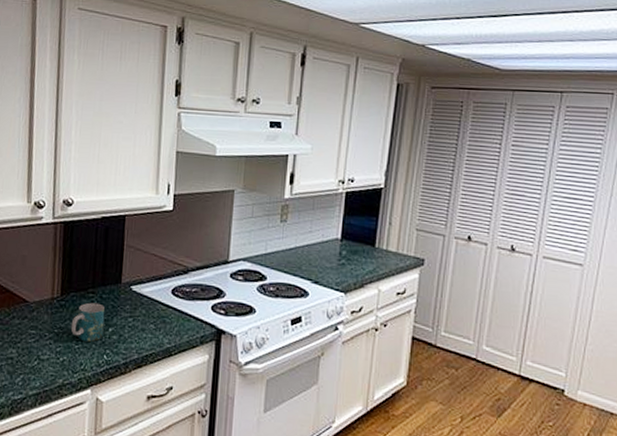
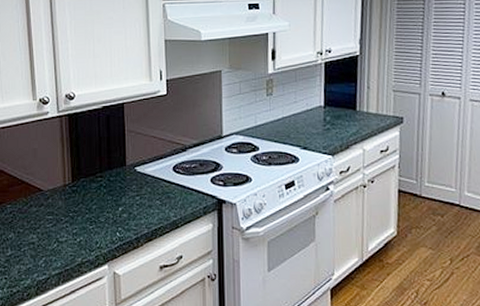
mug: present [71,302,105,342] -> none [84,186,114,221]

